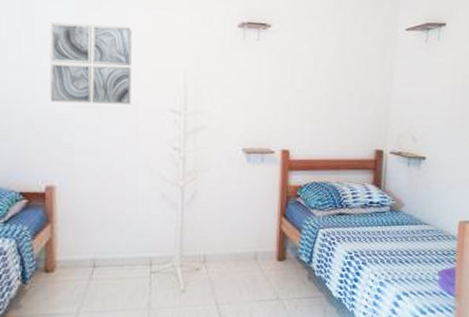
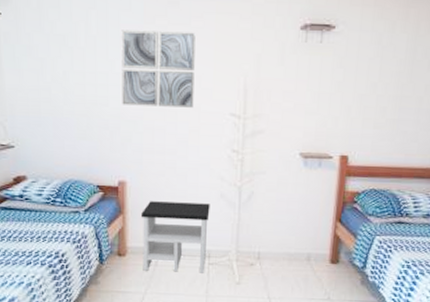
side table: none [73,206,151,287] -> present [141,201,210,273]

